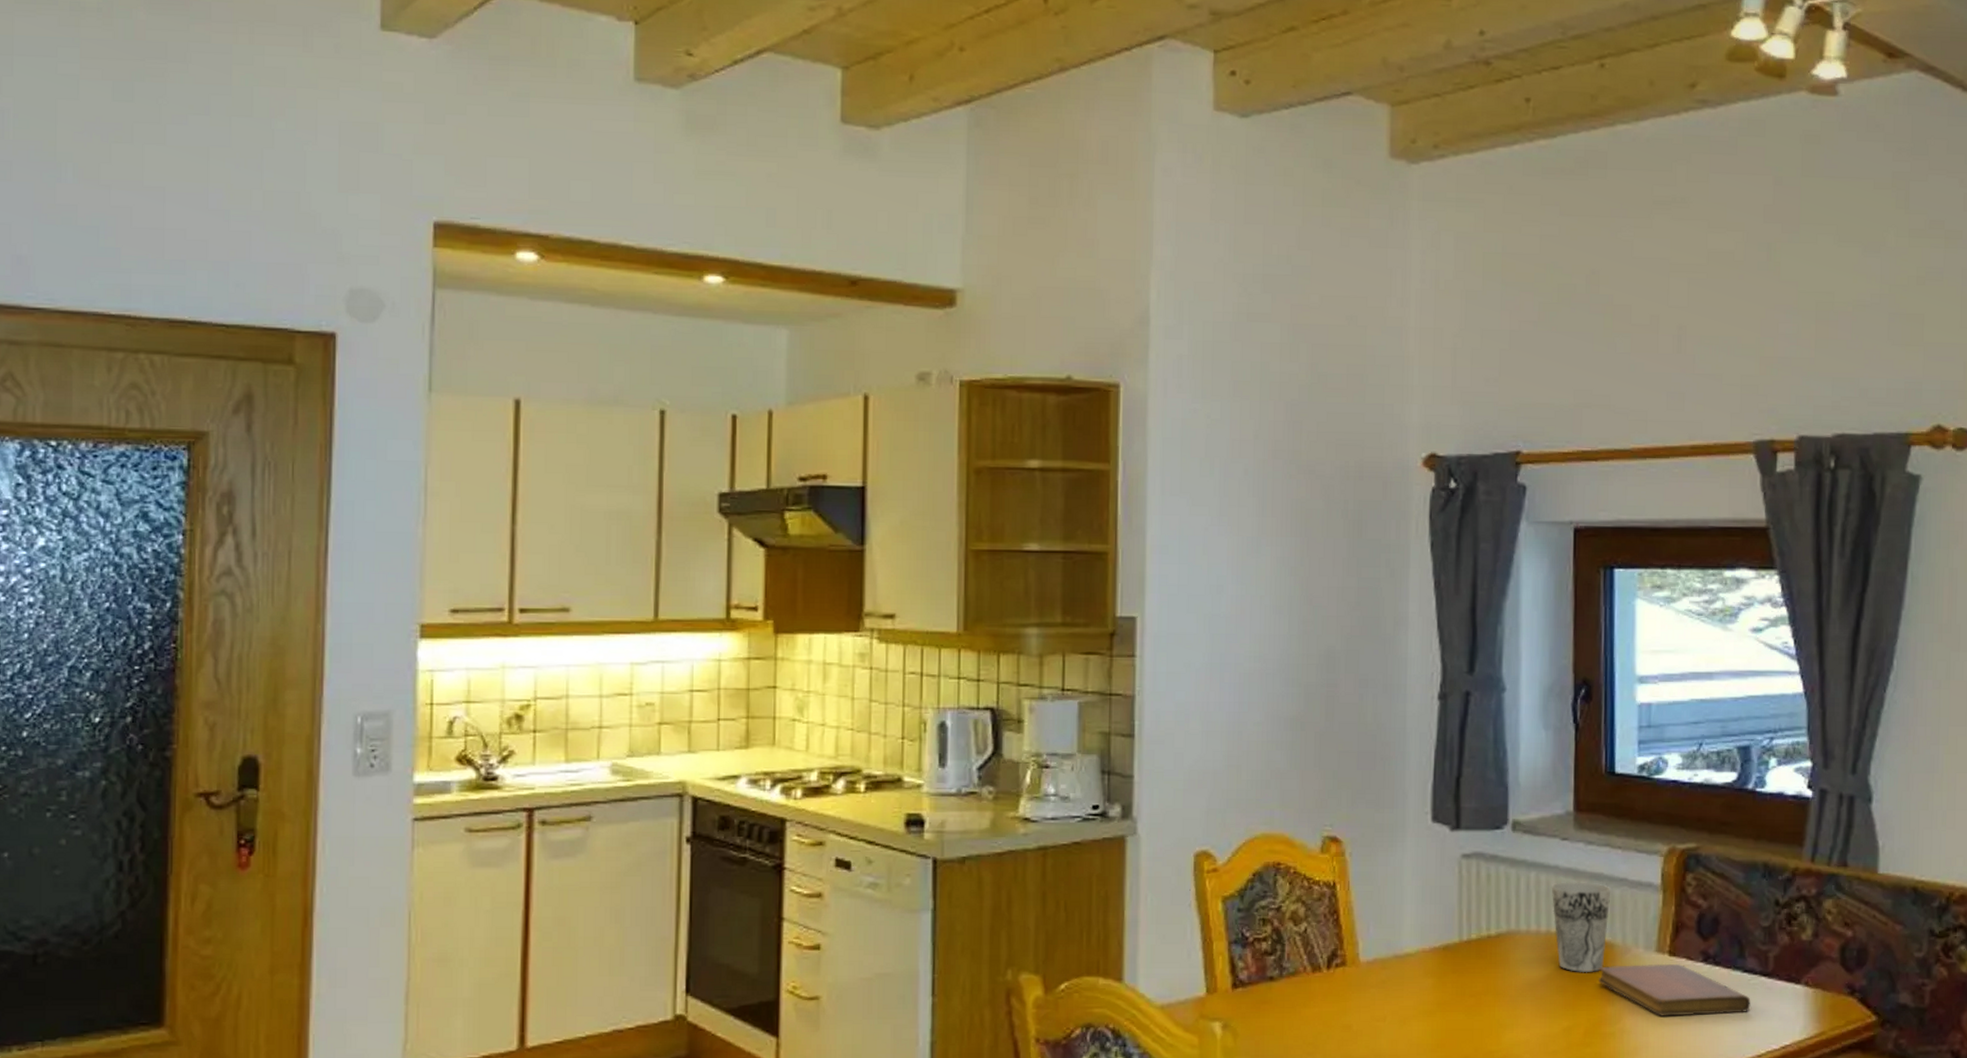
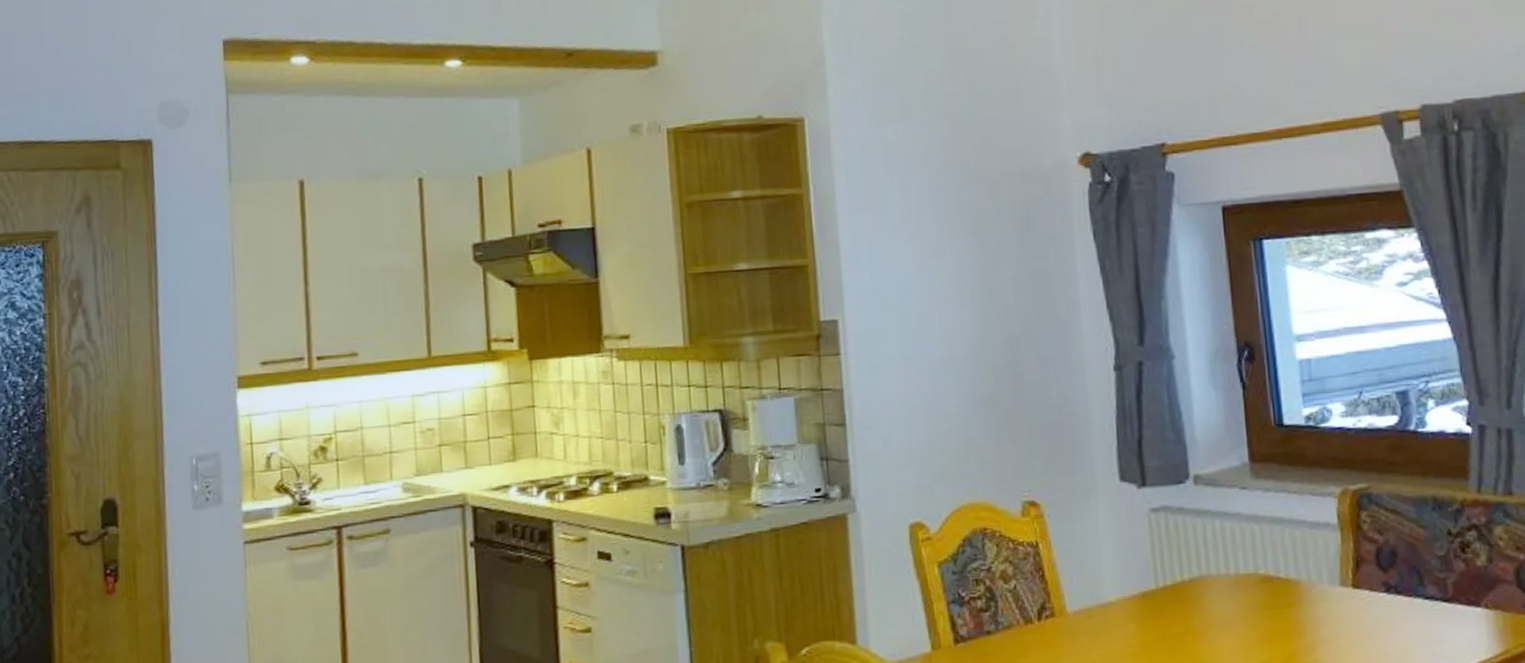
cup: present [1551,881,1611,973] -> none [1235,525,1293,610]
notebook: present [1598,963,1751,1016] -> none [1287,595,1435,645]

